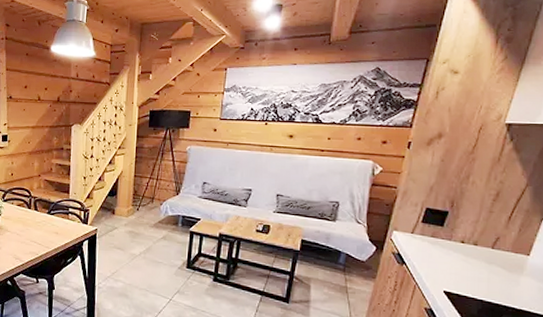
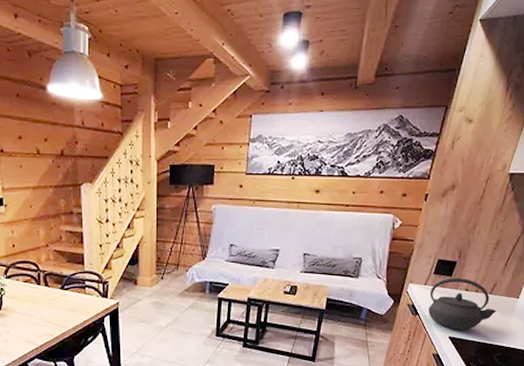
kettle: none [417,228,502,286] -> present [428,278,497,330]

